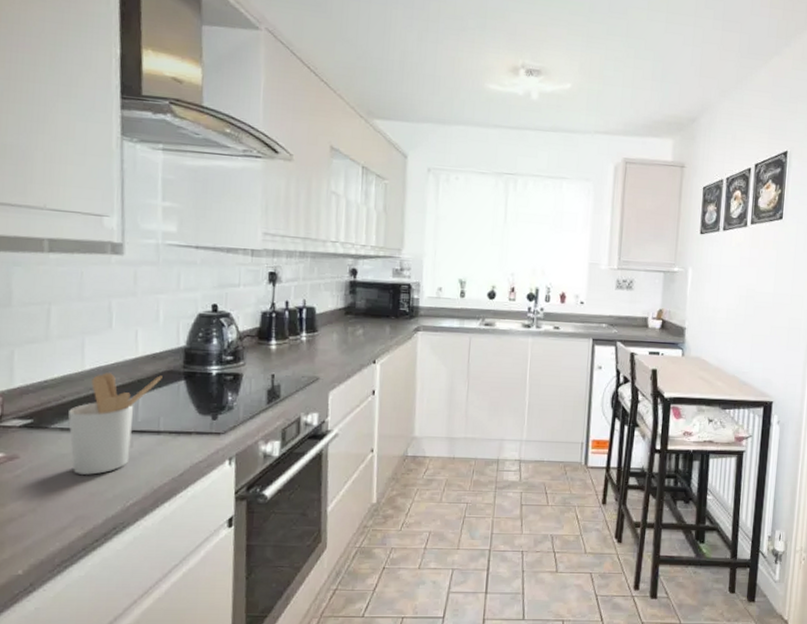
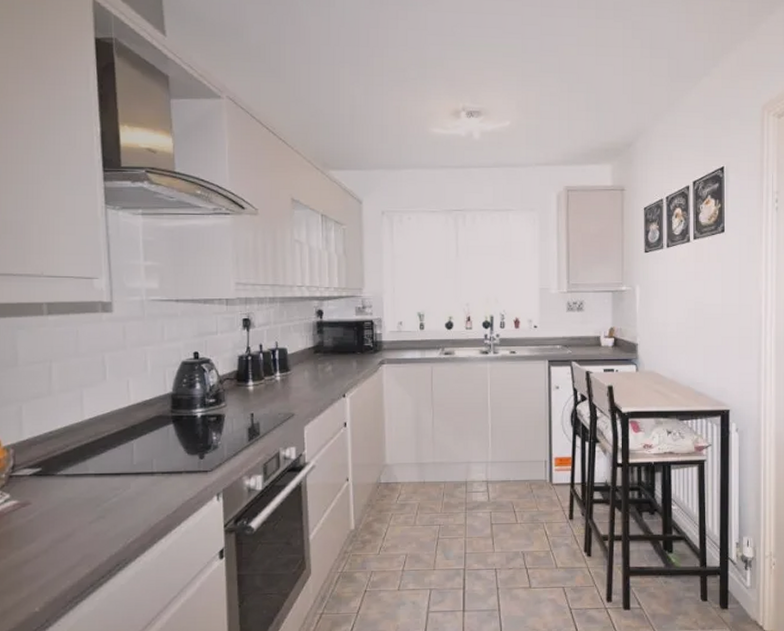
utensil holder: present [68,372,163,475] -> none [72,421,153,516]

